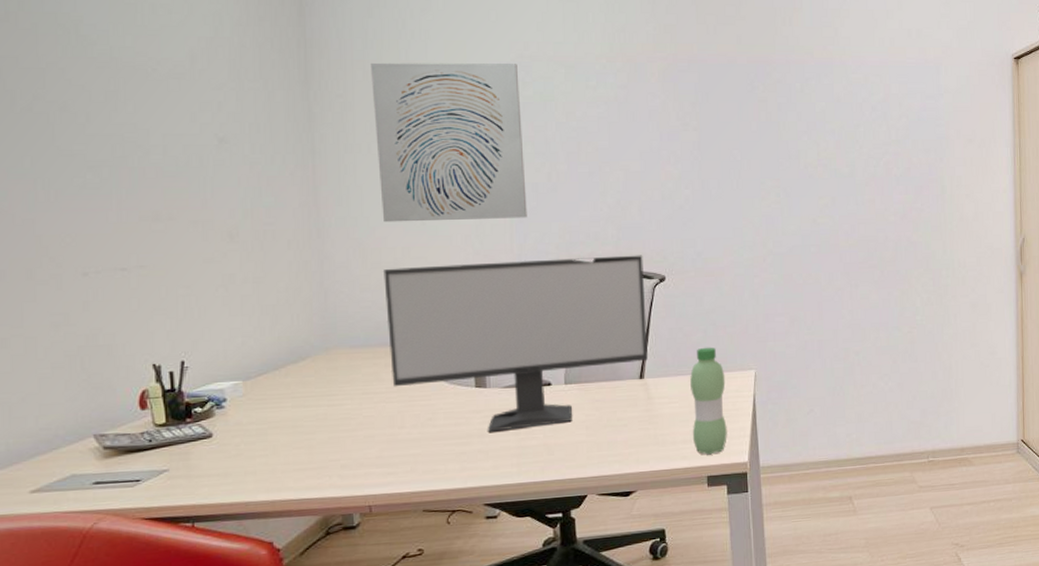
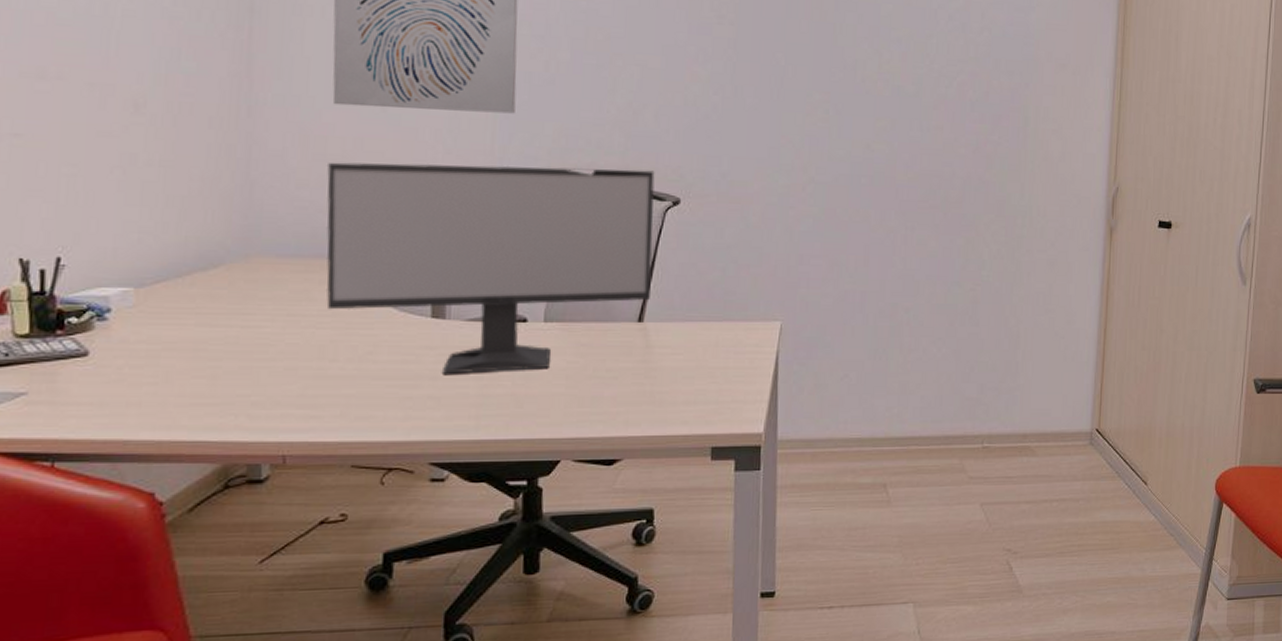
water bottle: present [690,347,727,455] -> none [697,289,744,421]

